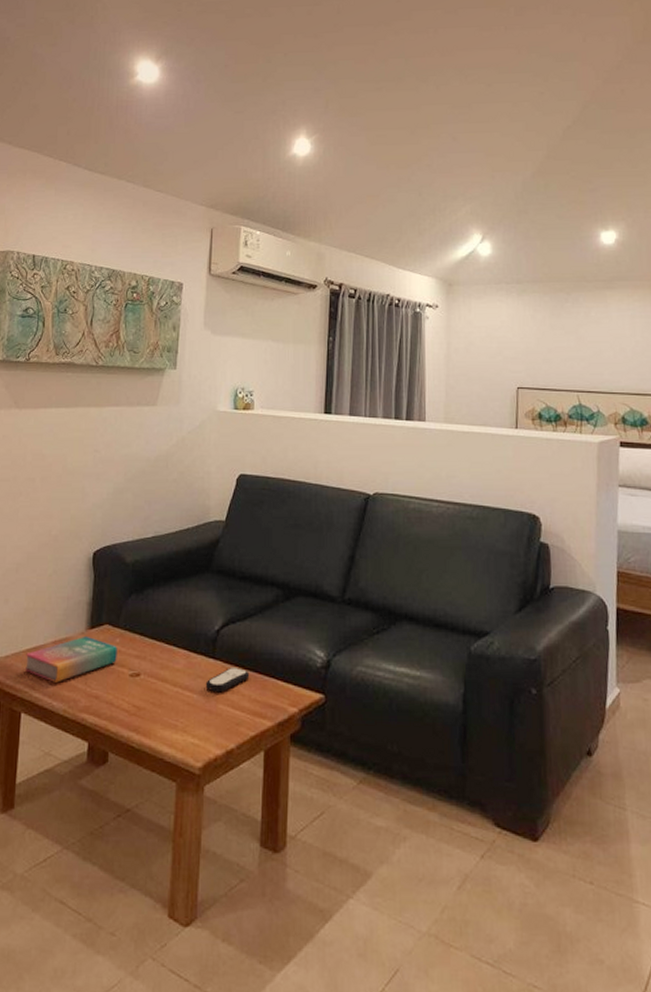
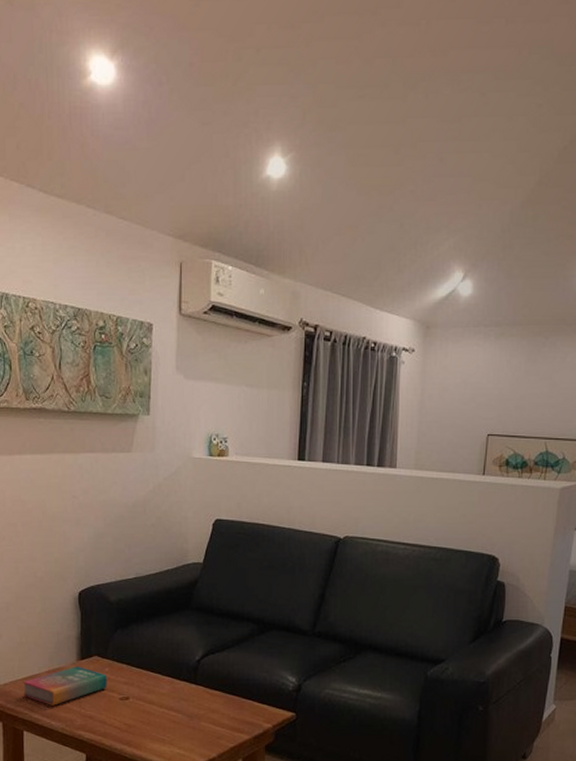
remote control: present [205,668,250,693] -> none [189,692,229,712]

